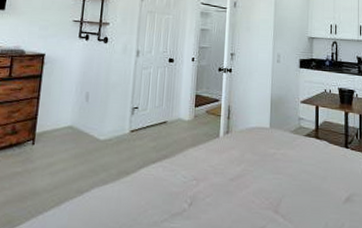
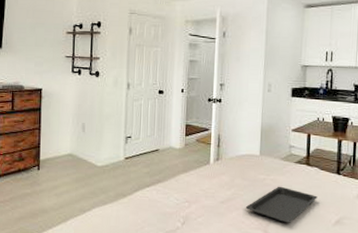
serving tray: none [255,161,327,202] -> present [245,186,317,223]

